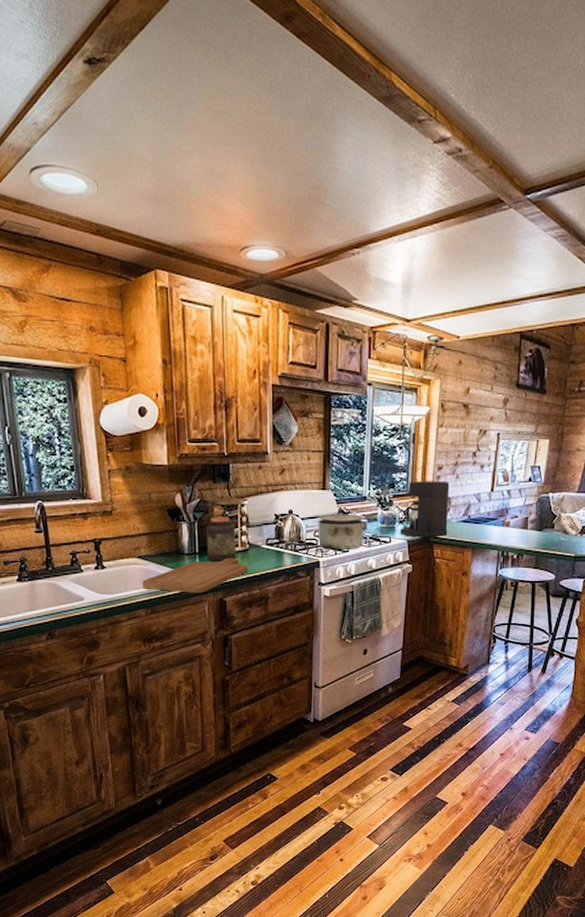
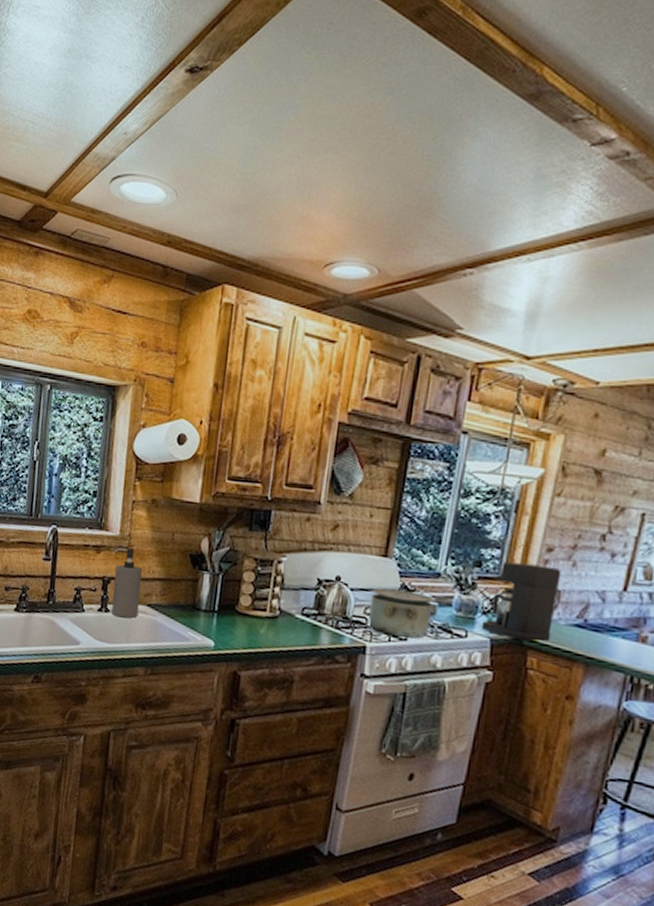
soap dispenser: none [98,512,131,571] -> present [111,547,142,618]
chopping board: present [142,557,248,593] -> none [146,621,274,661]
jar: present [206,517,237,563] -> none [227,571,267,627]

